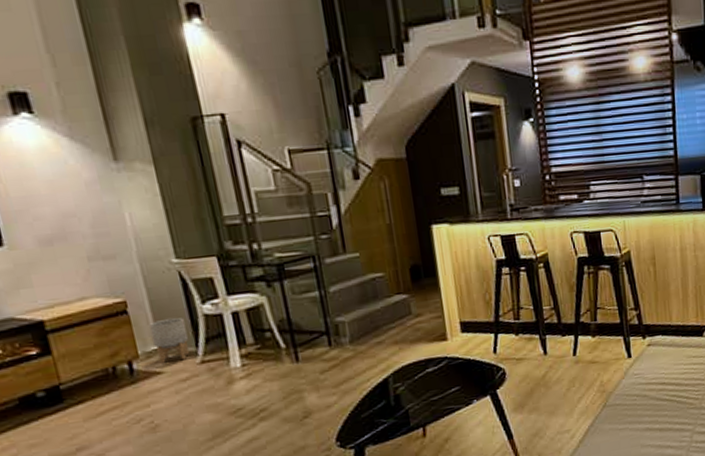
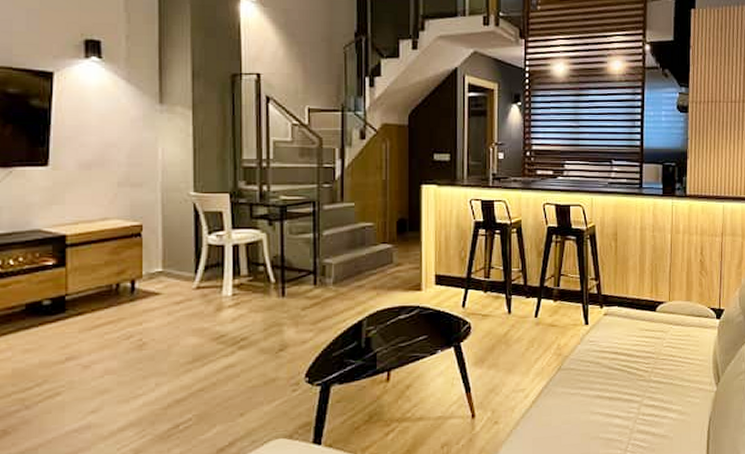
planter: present [148,317,189,363] -> none [157,244,191,285]

